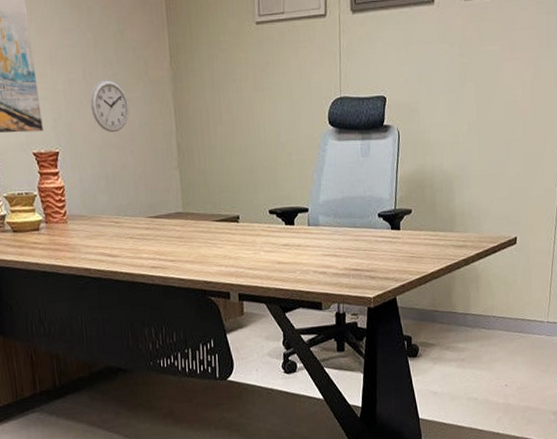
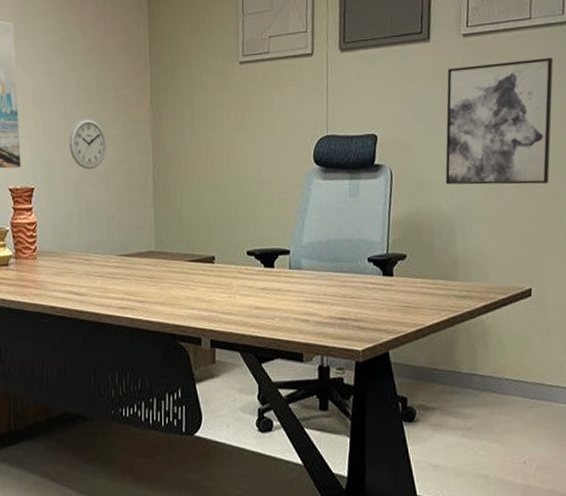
wall art: none [446,22,543,144] -> present [445,58,554,185]

